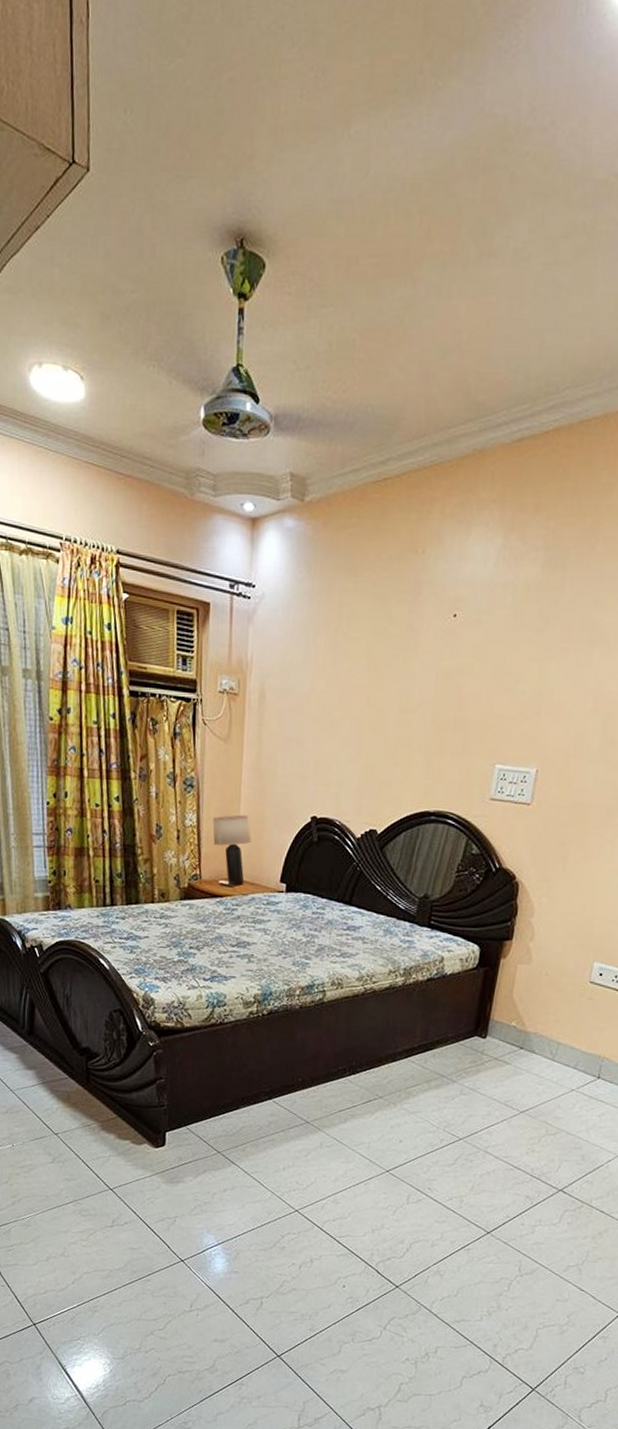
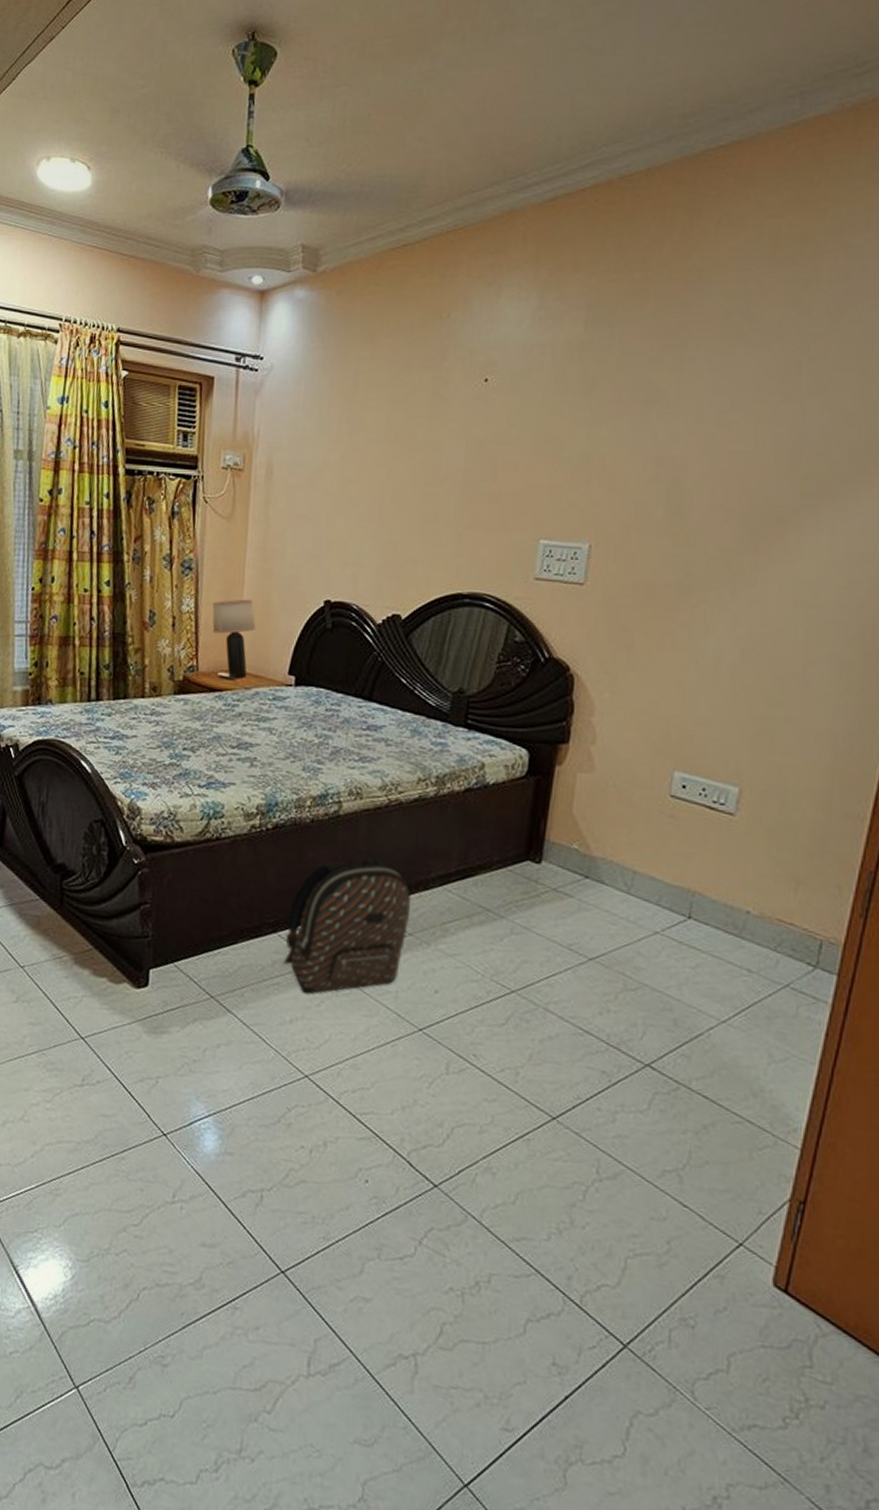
backpack: none [277,1029,382,1147] -> present [283,848,412,994]

